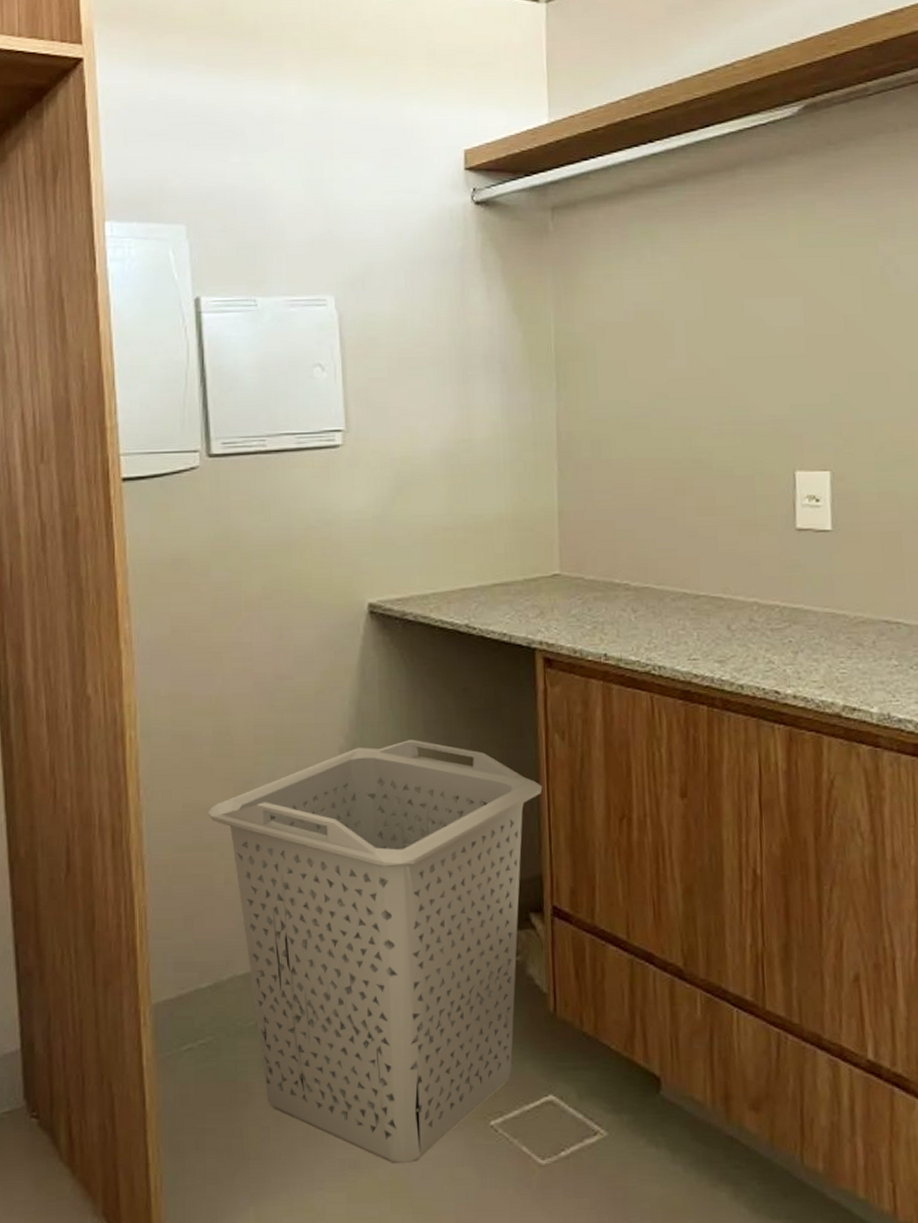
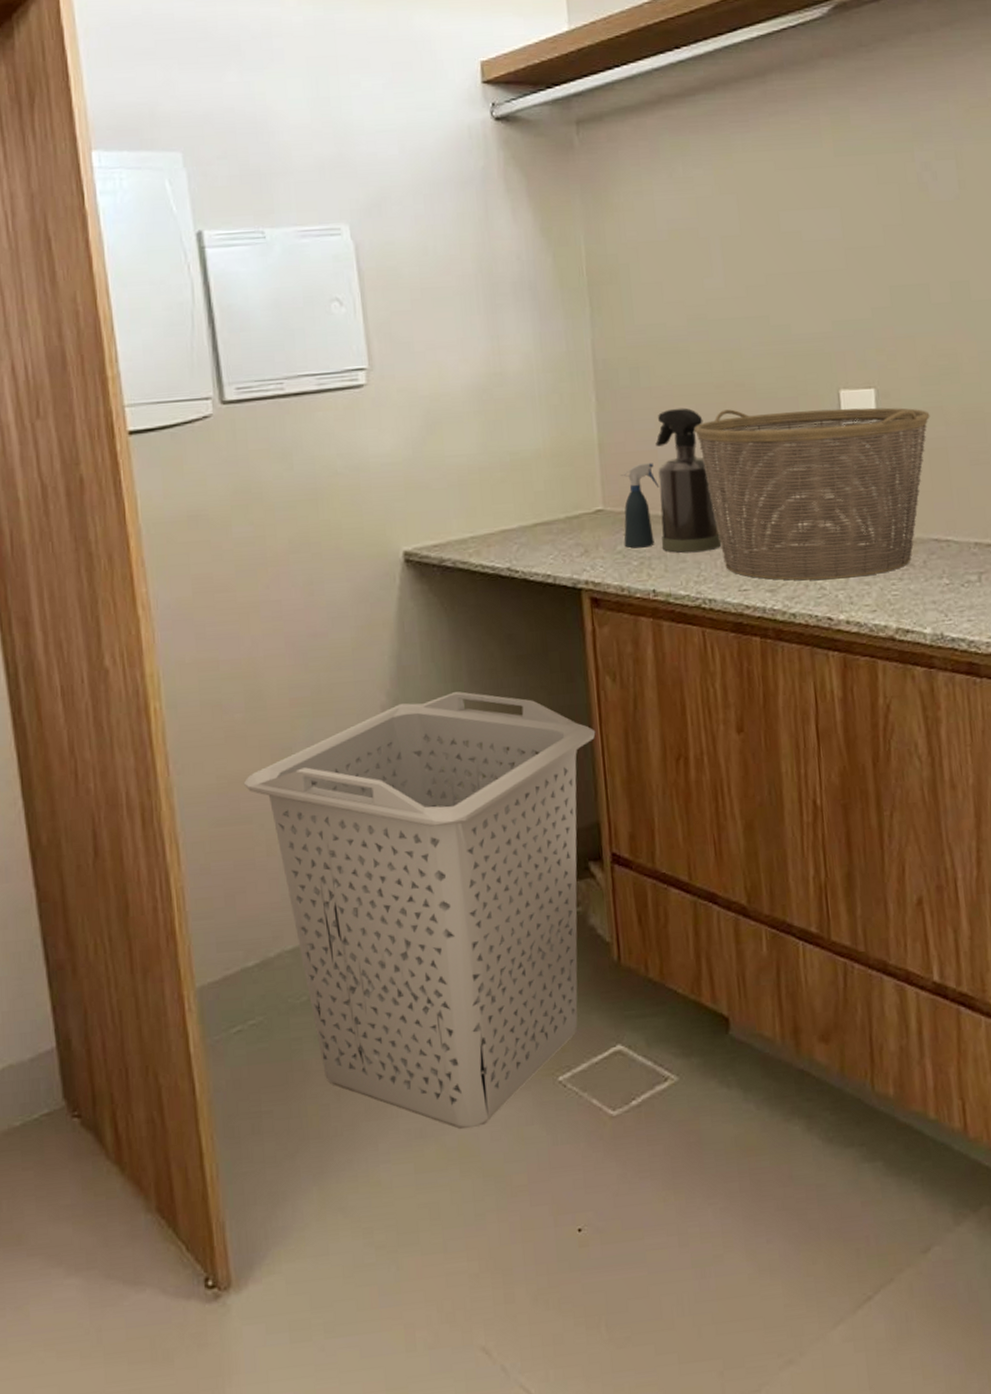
spray bottle: none [578,532,615,613] -> present [620,463,660,548]
spray bottle: none [613,481,674,619] -> present [655,407,722,553]
basket: none [651,484,885,654] -> present [693,407,930,581]

